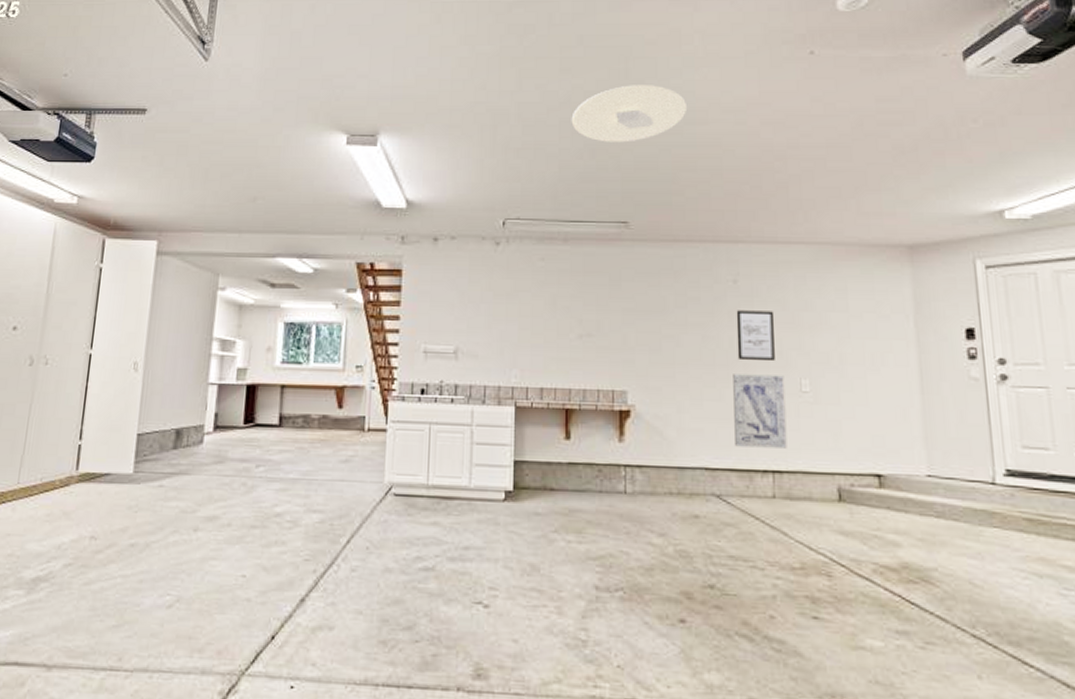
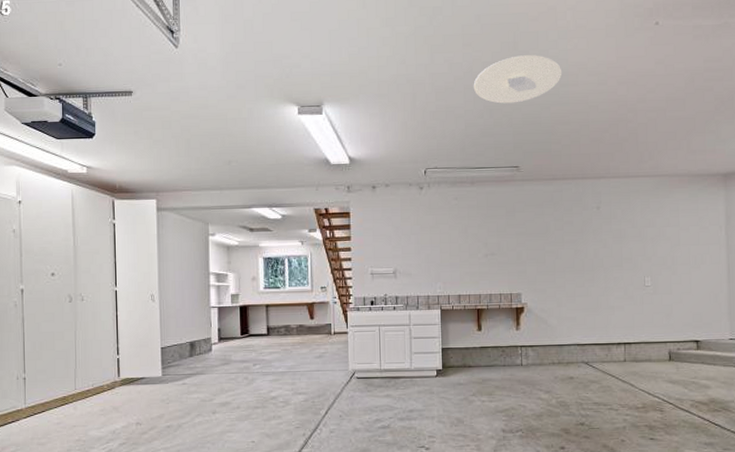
wall art: present [733,374,787,449] -> none [597,275,635,328]
wall art: present [736,310,775,362] -> none [599,229,627,266]

